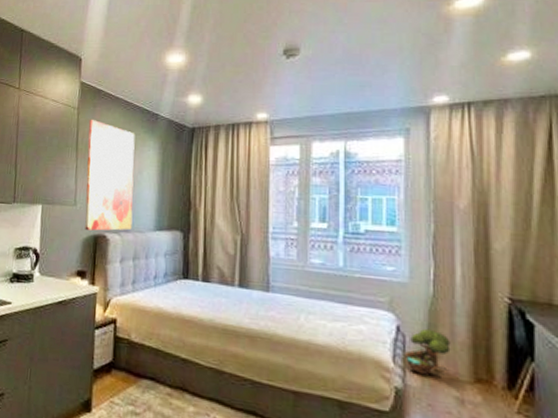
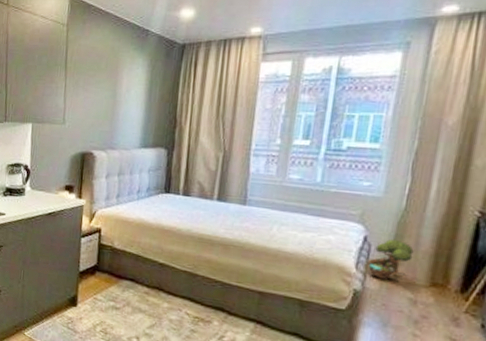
wall art: present [85,119,135,231] -> none [73,36,125,148]

